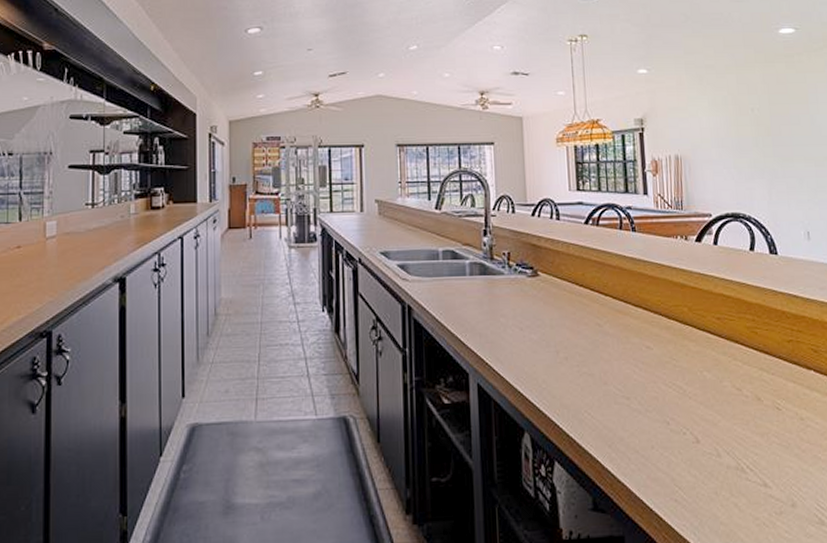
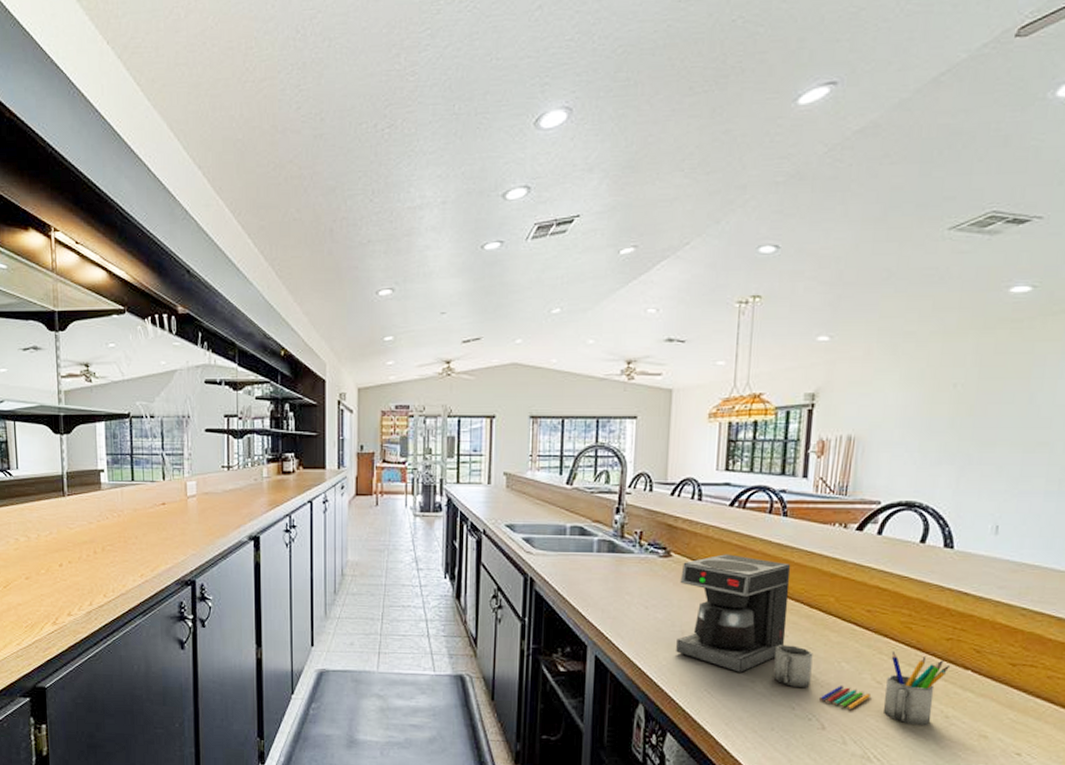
coffee maker: none [549,270,795,431] -> present [676,554,950,726]

